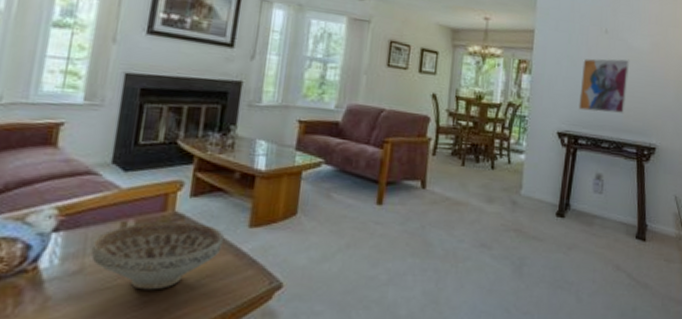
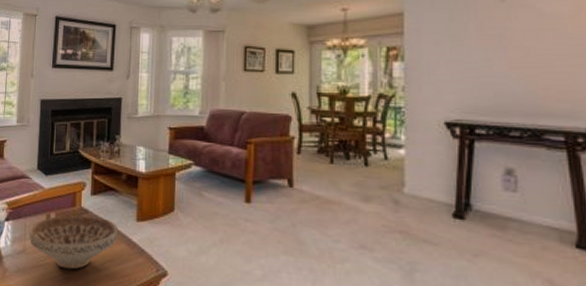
wall art: present [579,58,629,114] -> none [471,28,543,97]

